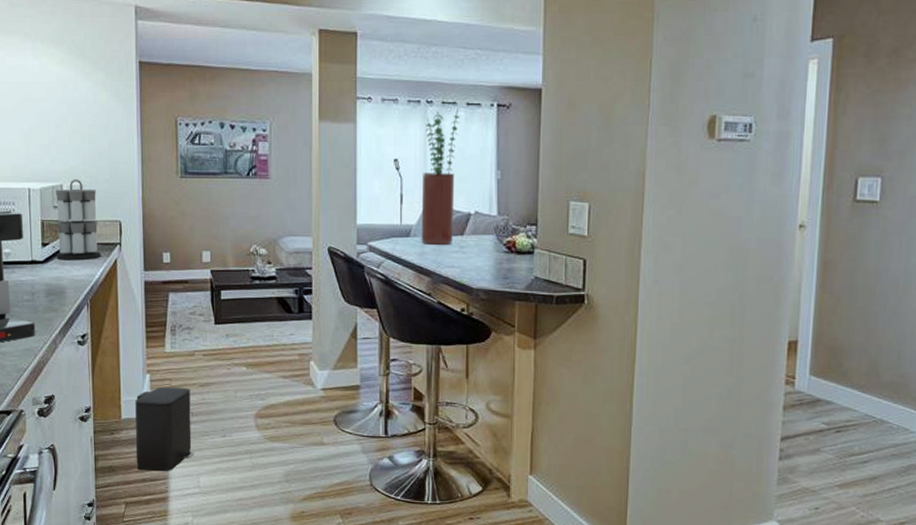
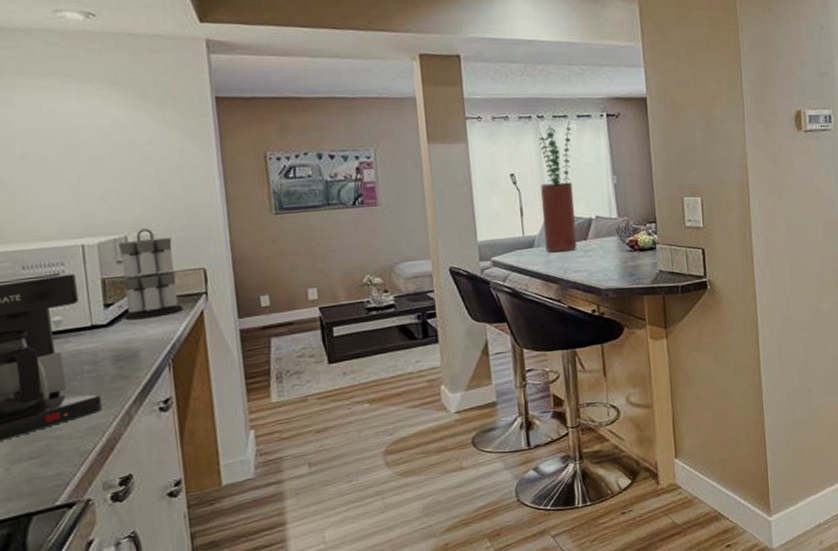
pedal bin: present [135,387,194,471] -> none [238,437,316,539]

